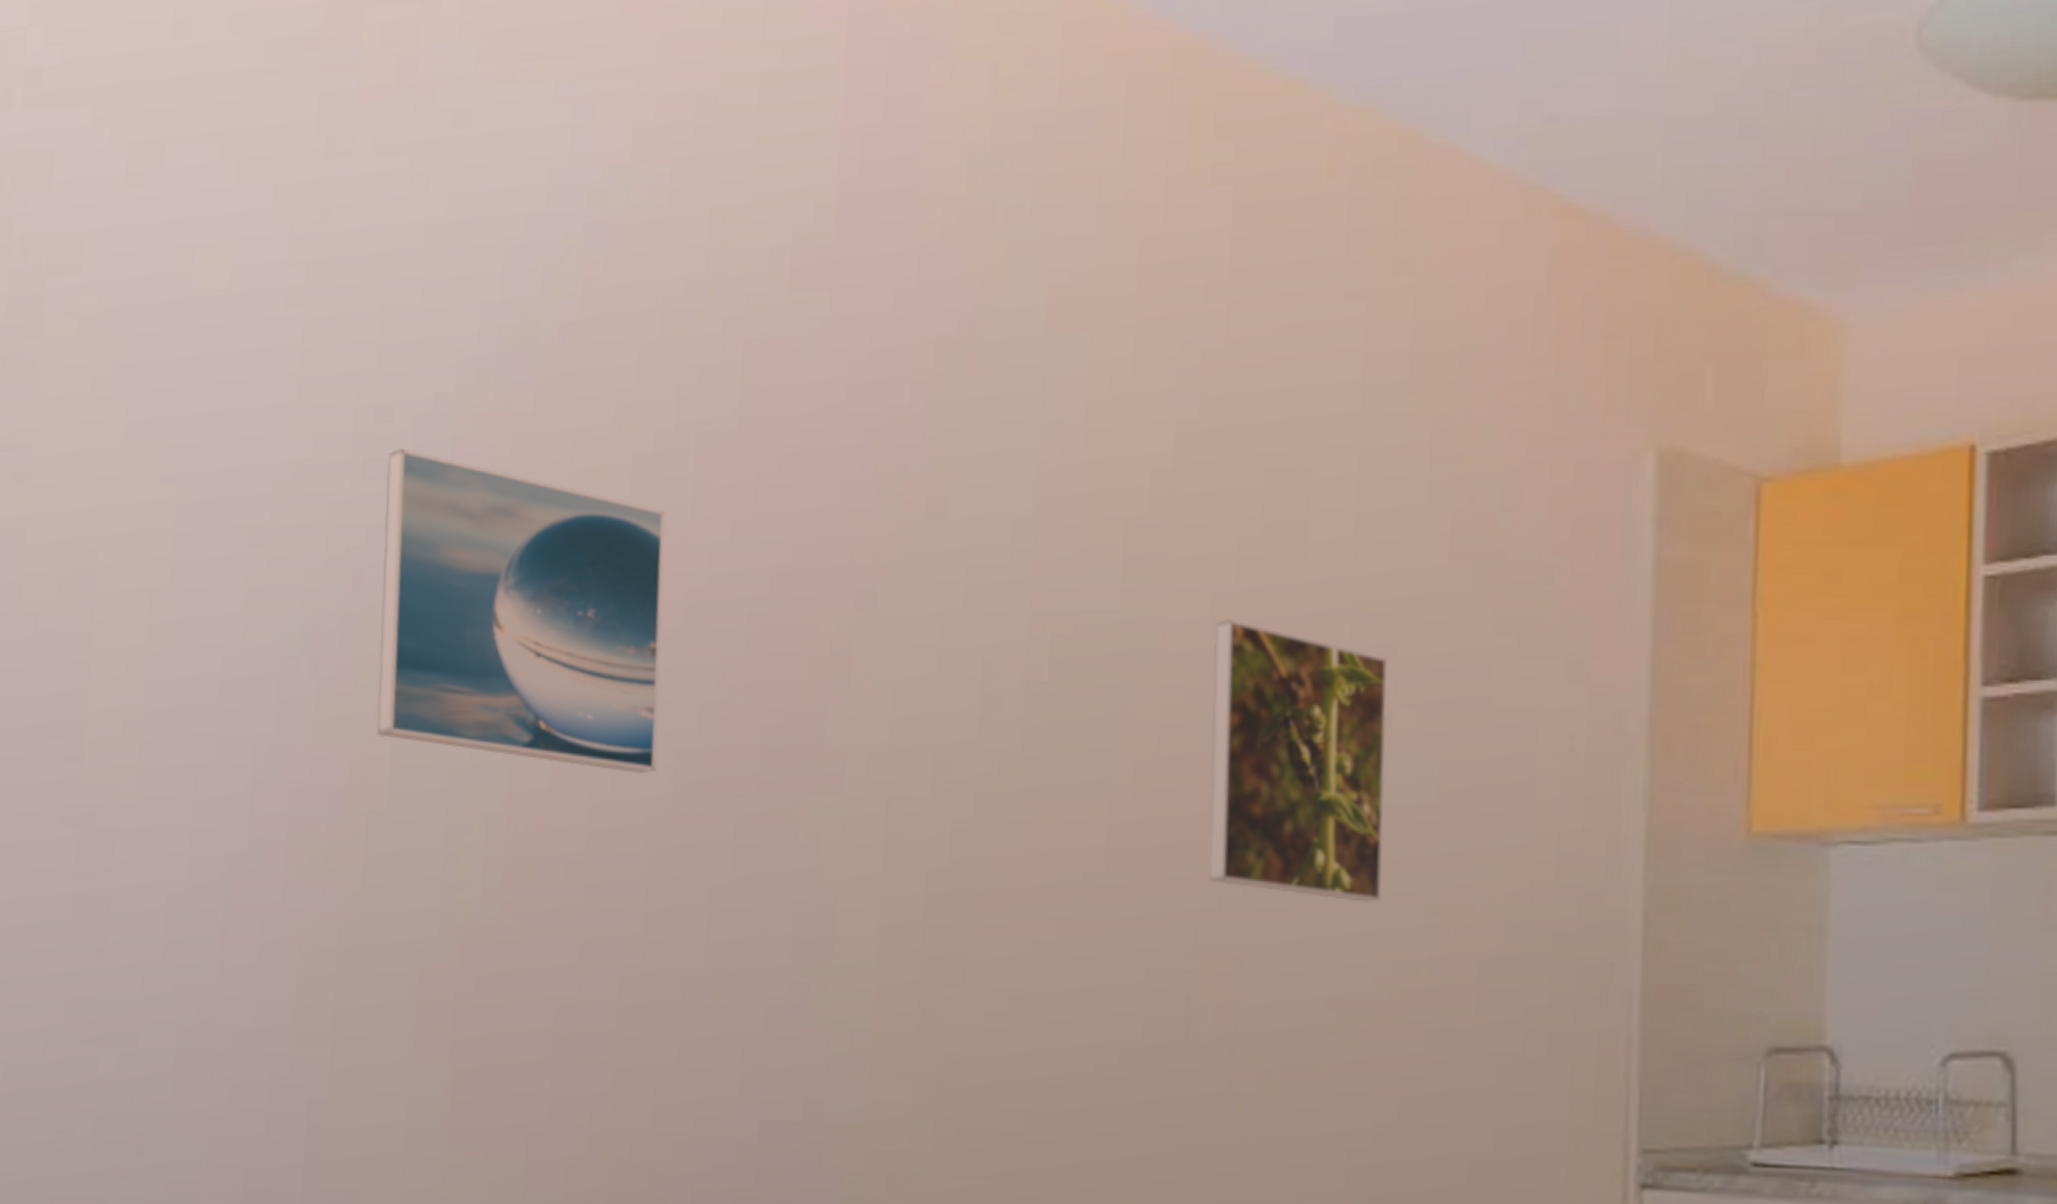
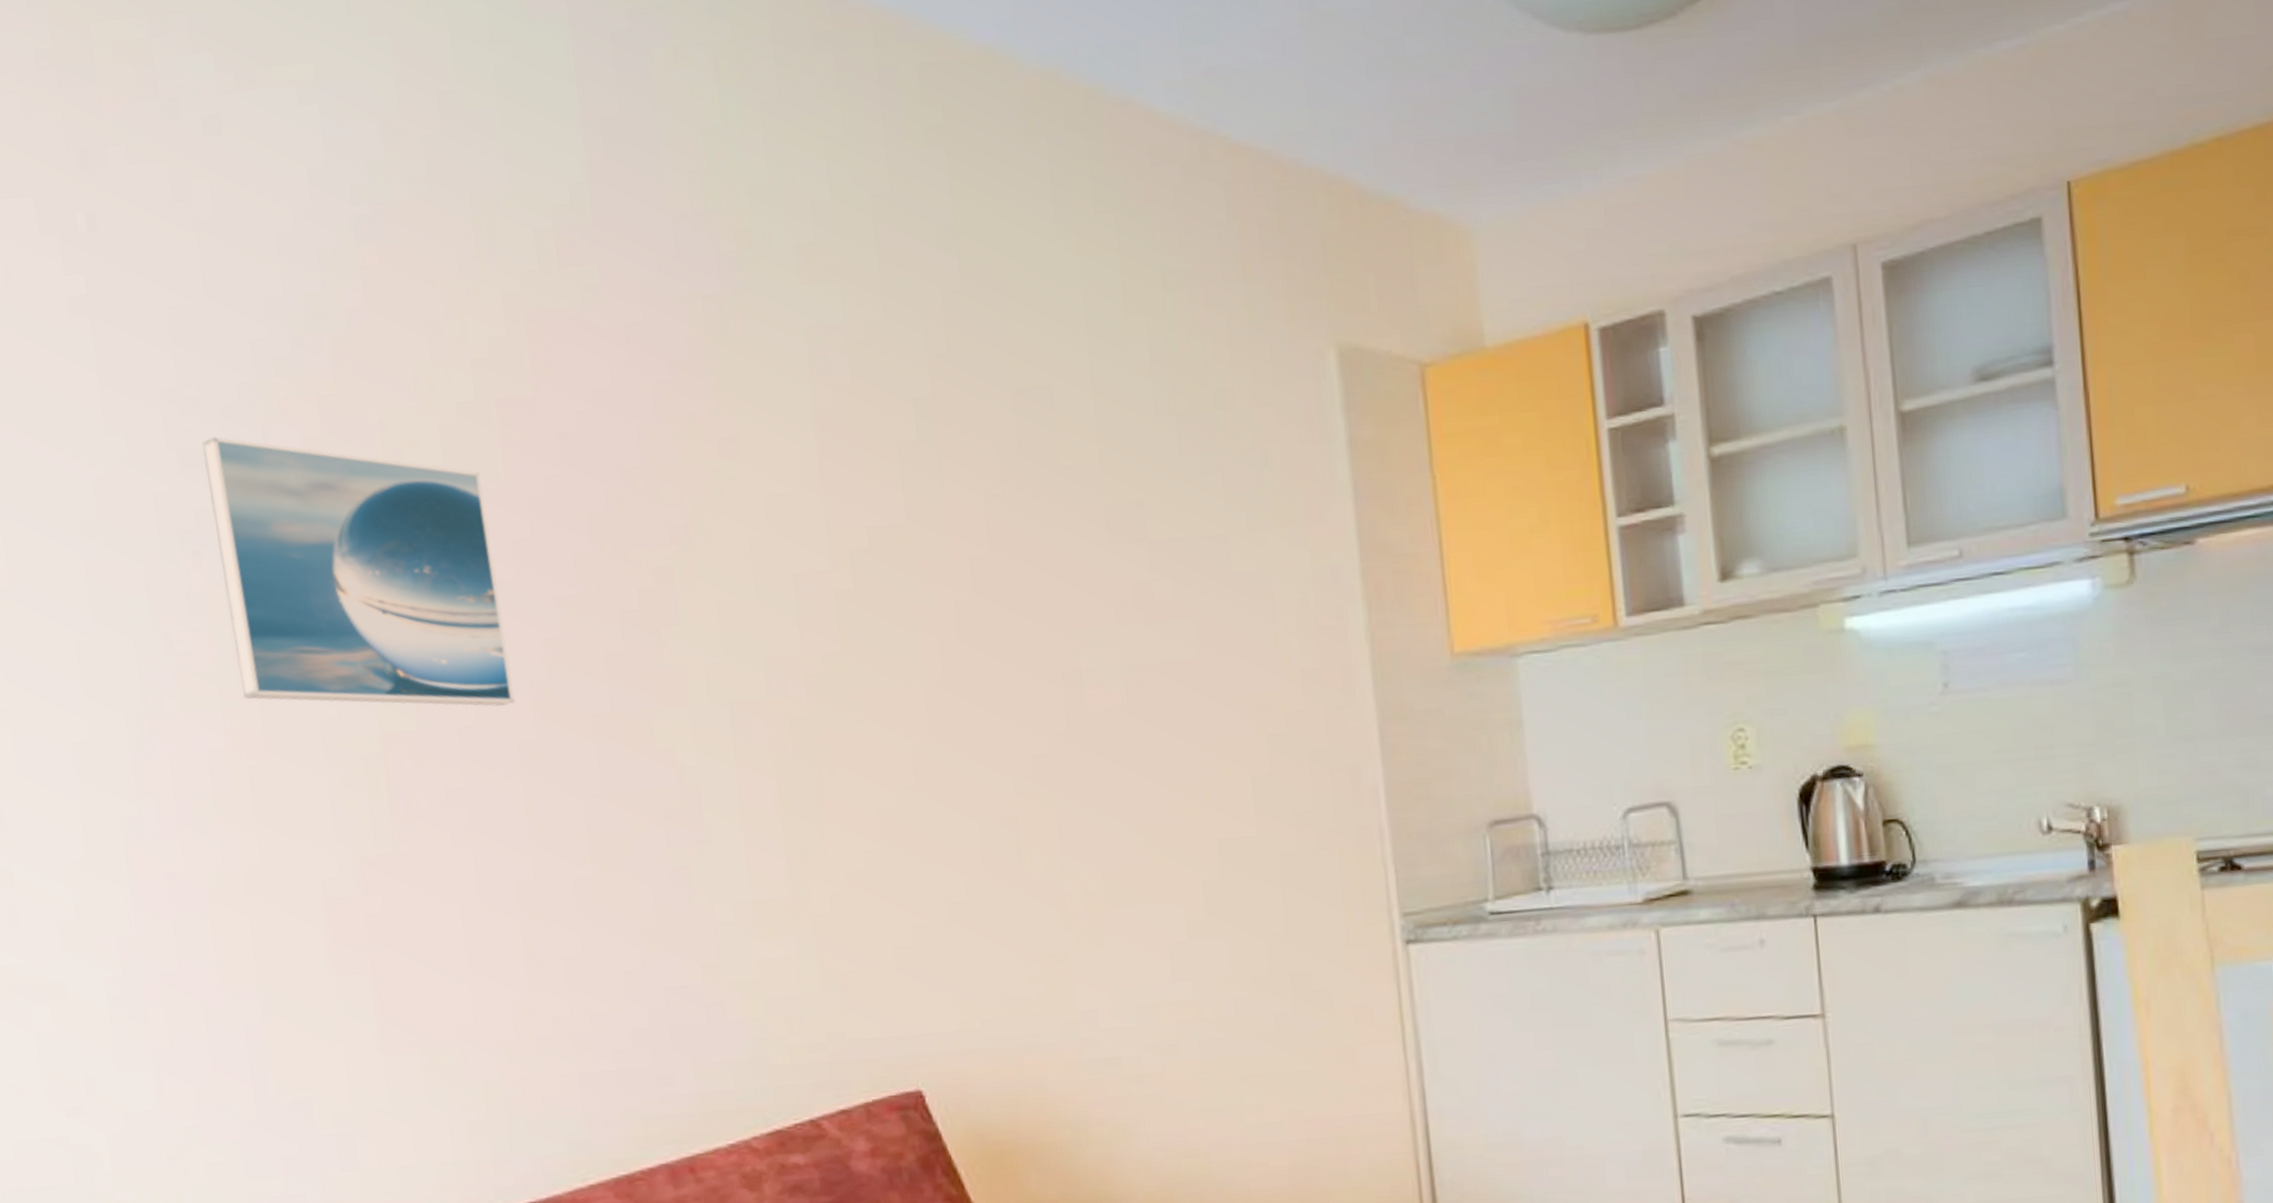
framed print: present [1208,618,1388,903] -> none [991,520,1166,745]

